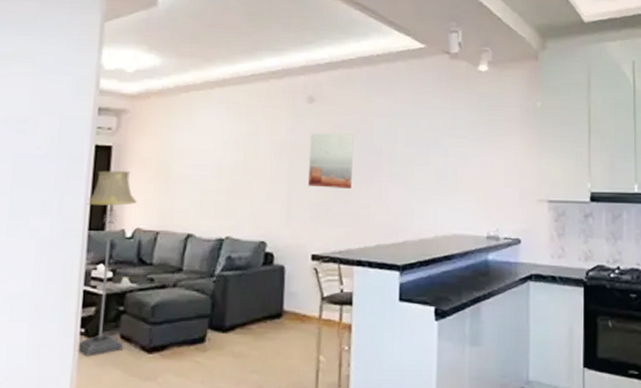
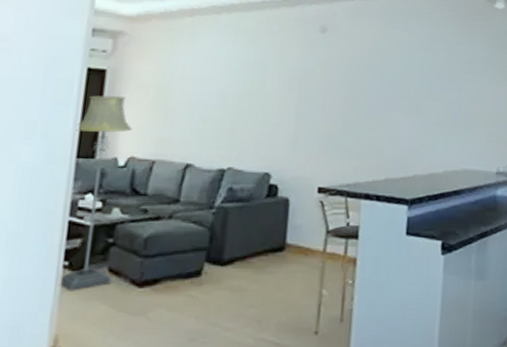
wall art: present [307,132,354,189] -> none [316,63,367,121]

